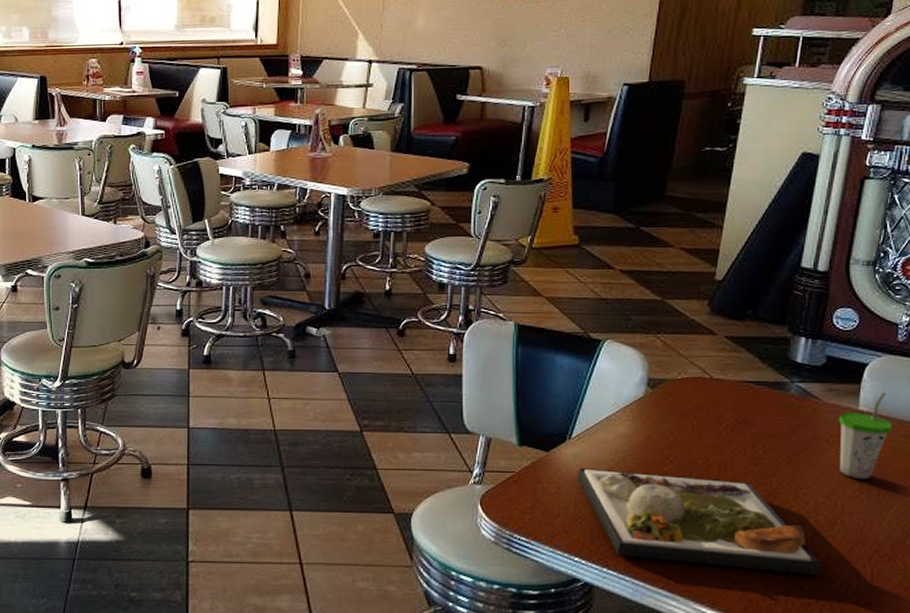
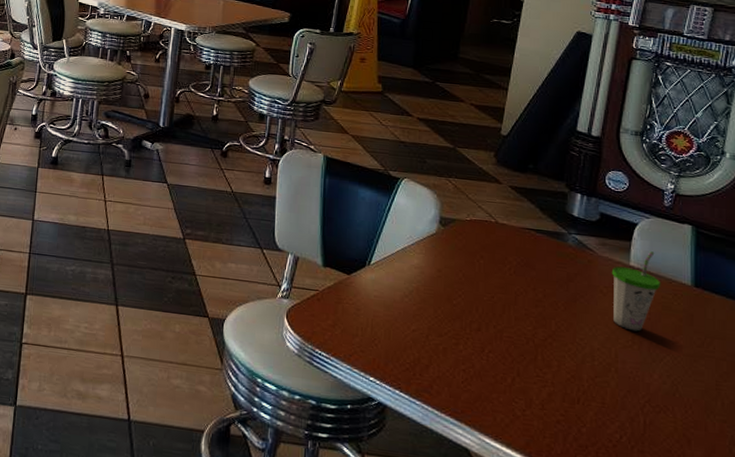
dinner plate: present [577,467,821,575] -> none [375,292,597,418]

